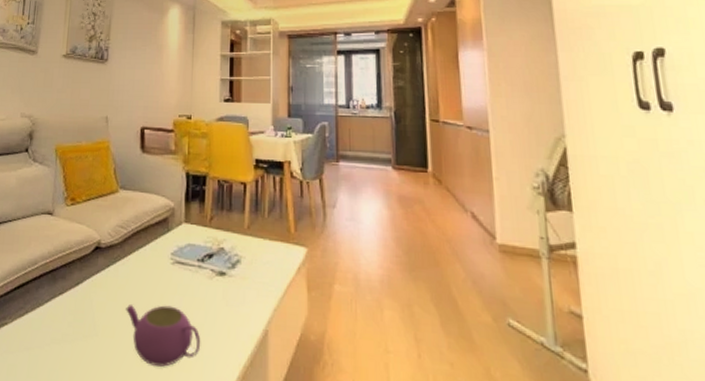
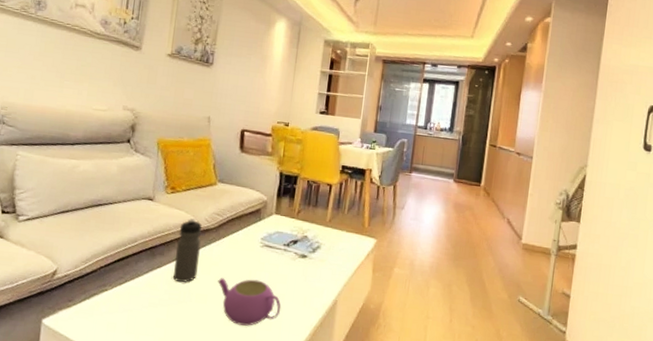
water bottle: none [77,233,105,312] -> present [173,218,202,283]

